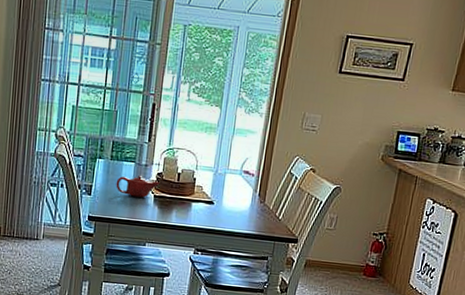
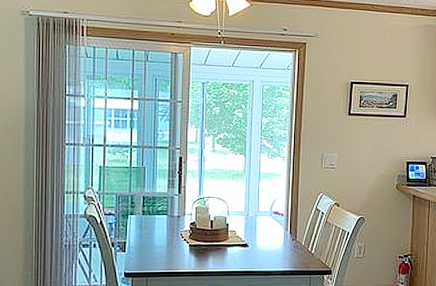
teapot: present [116,176,160,198] -> none [150,227,194,248]

